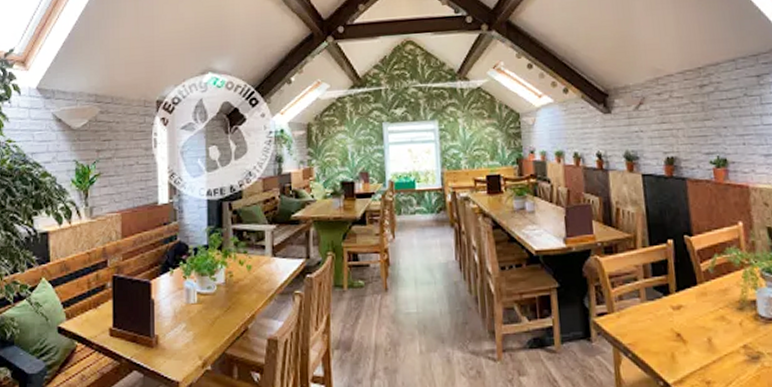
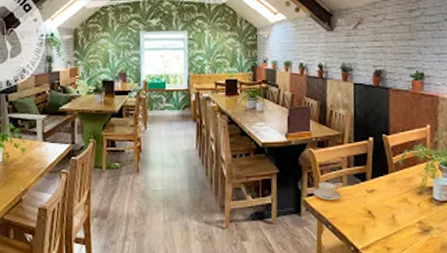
teacup: none [603,297,640,321] -> present [312,182,341,200]

